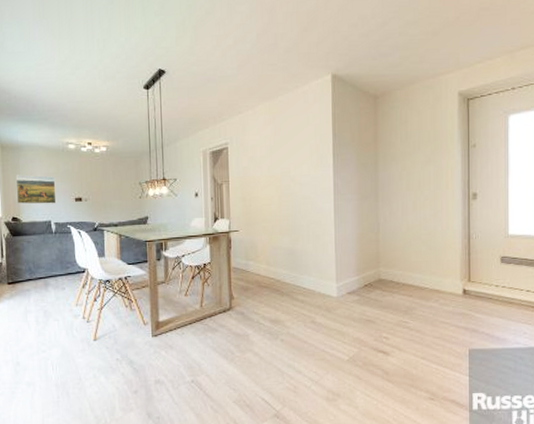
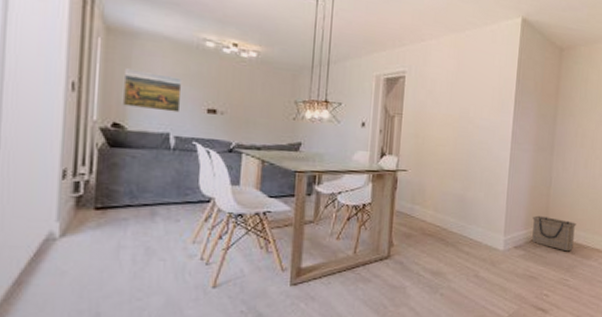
basket: none [363,261,411,294] -> present [532,215,577,252]

